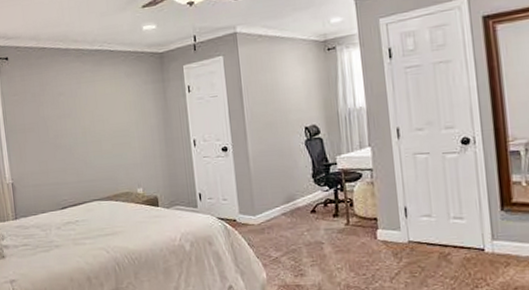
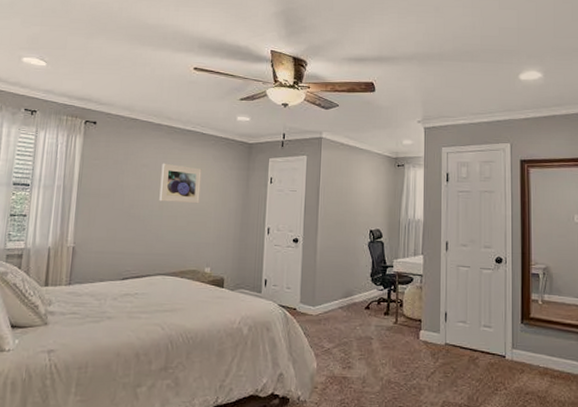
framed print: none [77,87,120,128] -> present [159,163,202,204]

